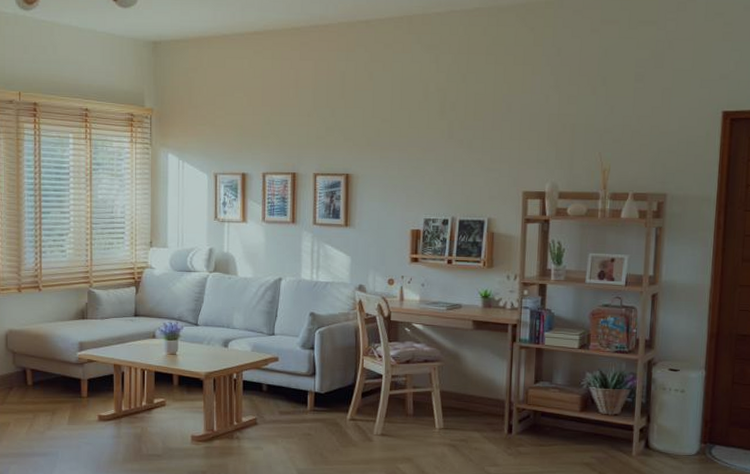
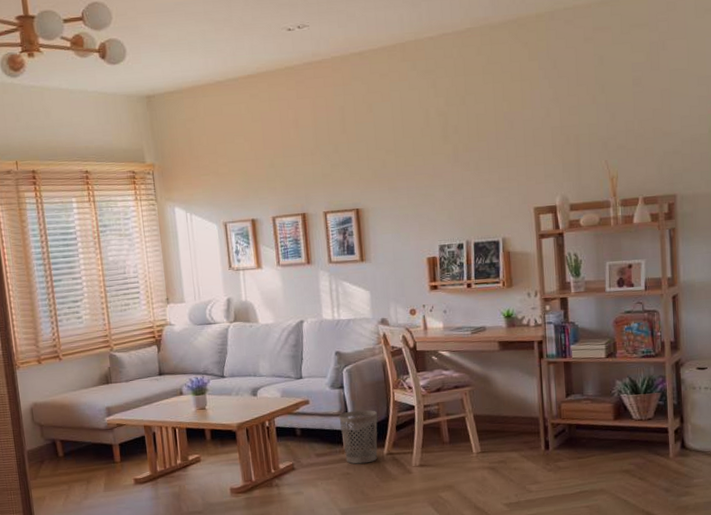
wastebasket: none [306,372,344,427] -> present [339,409,378,464]

